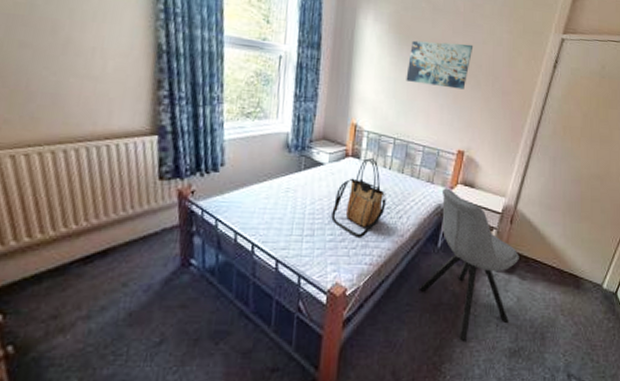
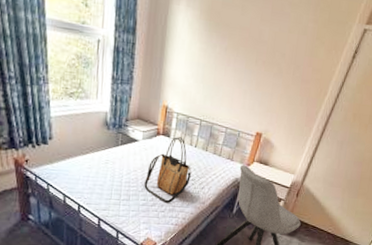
wall art: present [406,40,474,90] -> none [214,27,279,77]

